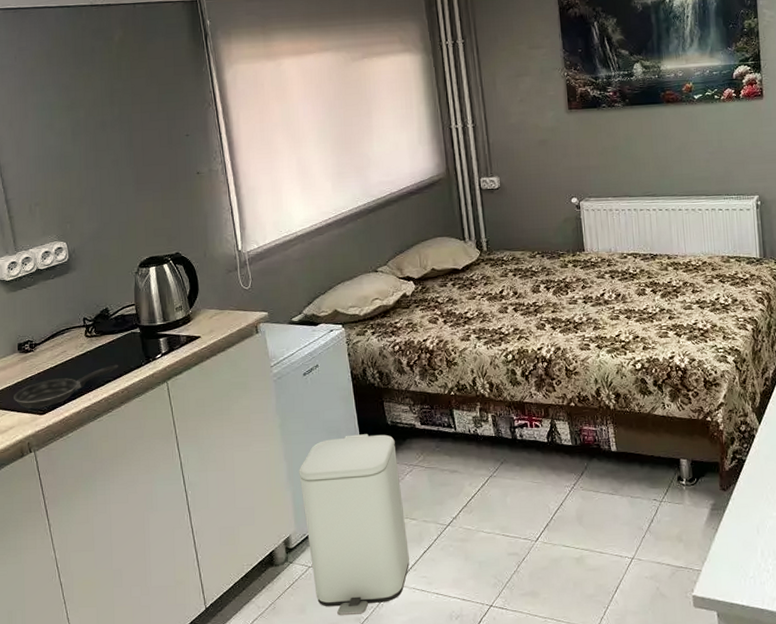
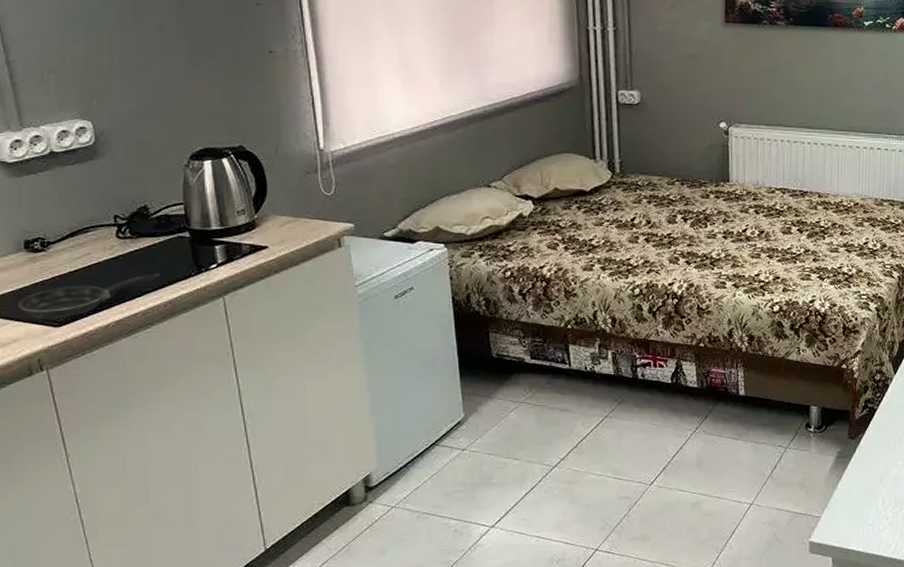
pedal bin: present [299,434,409,616] -> none [384,366,509,559]

